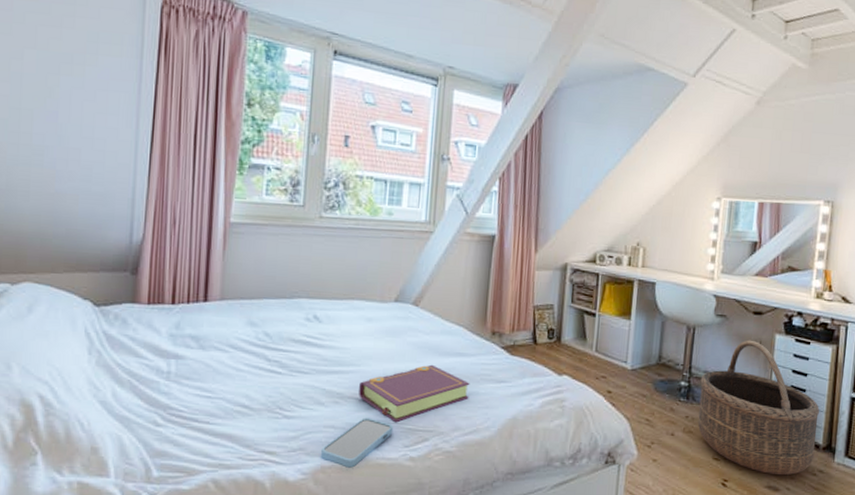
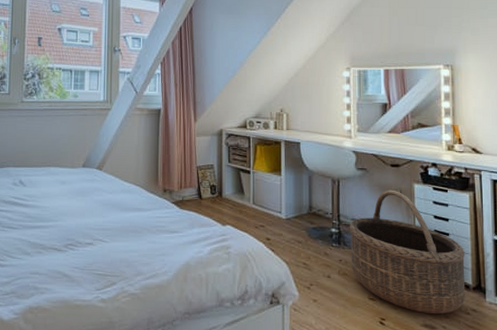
smartphone: present [321,417,394,468] -> none [29,265,87,309]
book: present [359,364,470,423] -> none [57,218,148,269]

